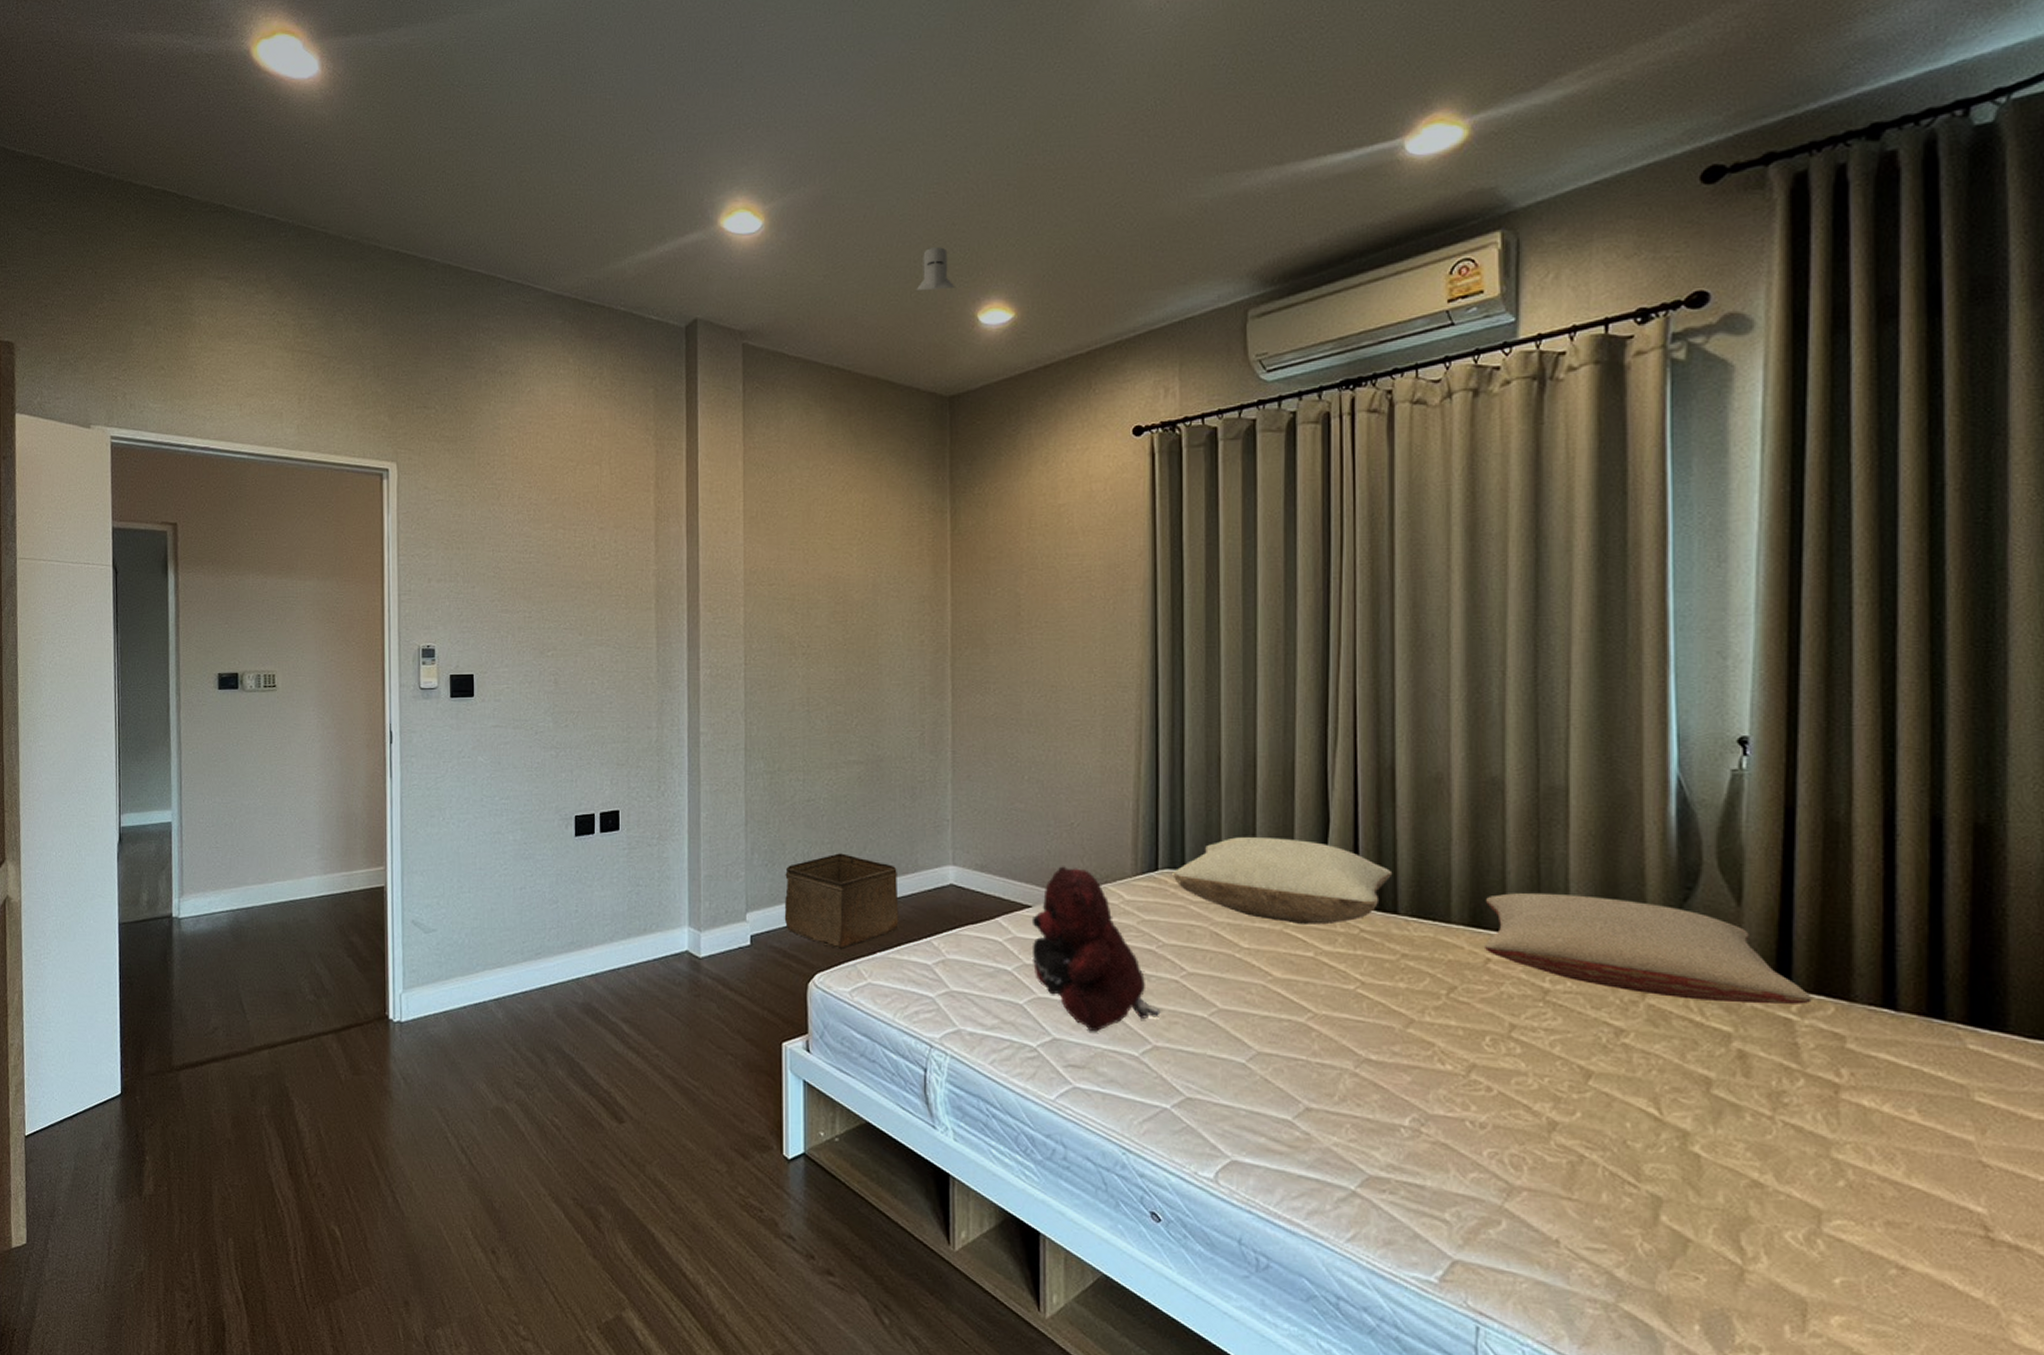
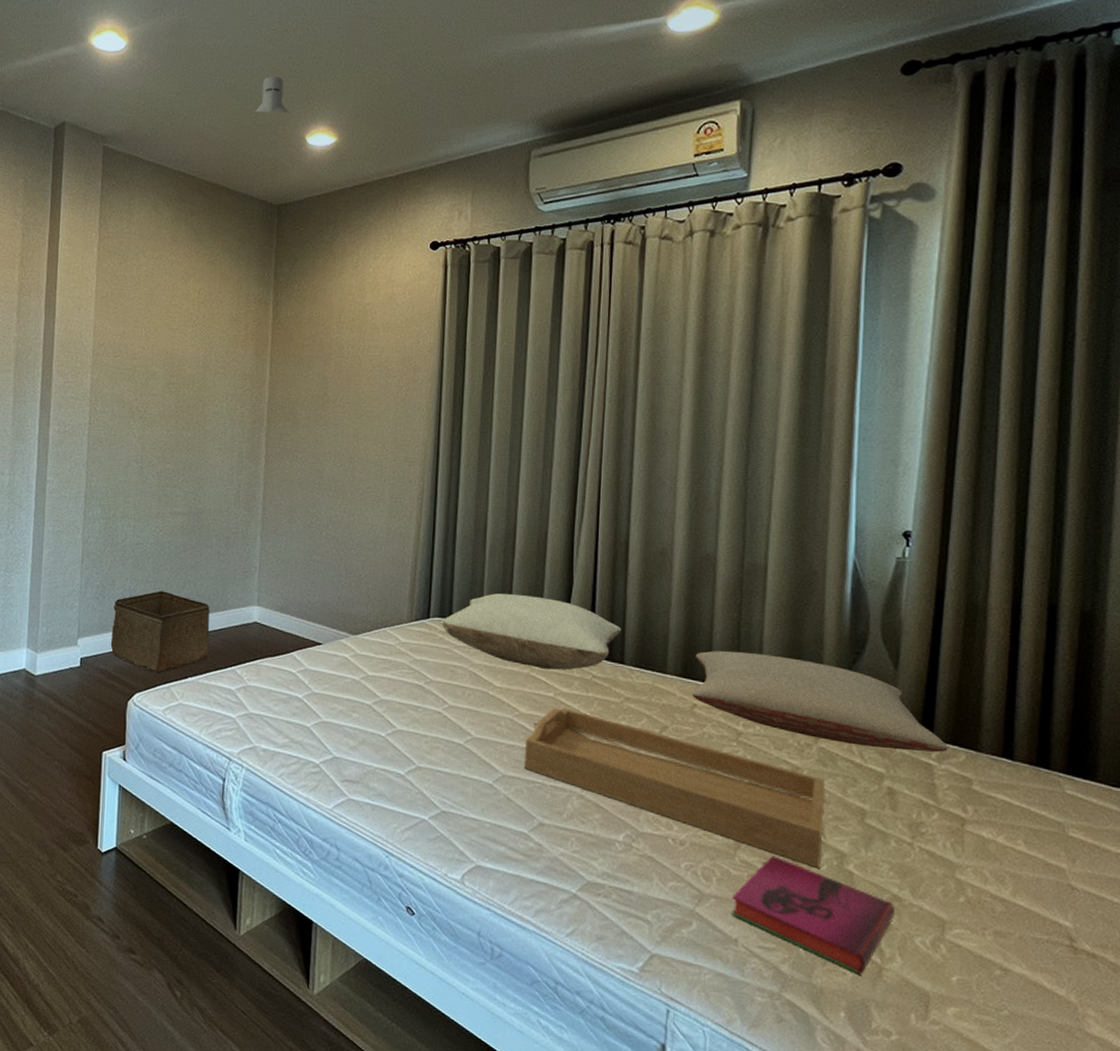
teddy bear: present [1031,866,1161,1033] -> none [320,611,425,753]
serving tray: none [1283,969,1660,1151] -> present [525,707,826,868]
hardback book: none [1548,1137,1756,1279] -> present [730,855,895,975]

